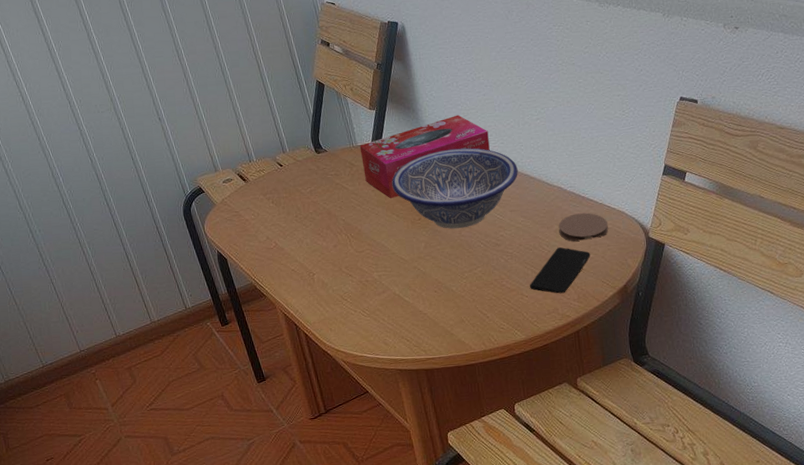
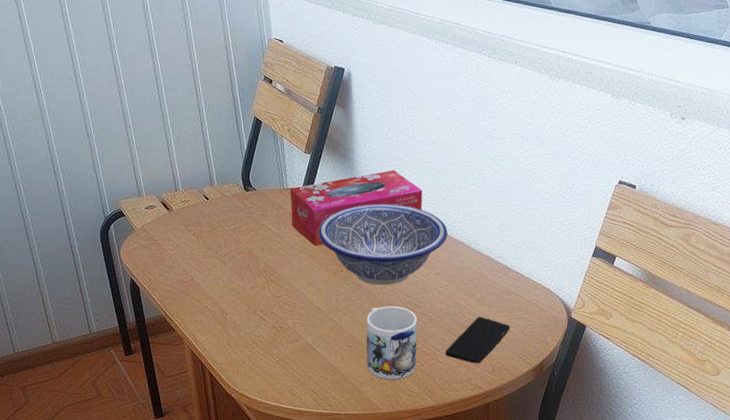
mug: none [449,247,503,320] -> present [366,306,418,380]
coaster: present [558,213,608,242] -> none [481,285,531,313]

